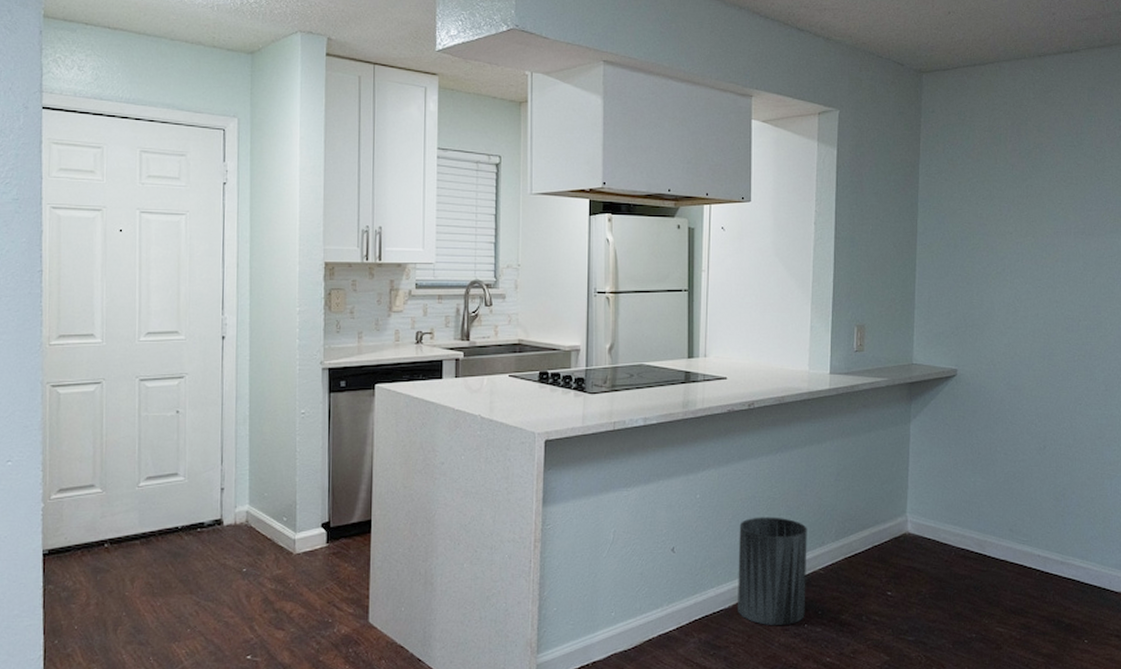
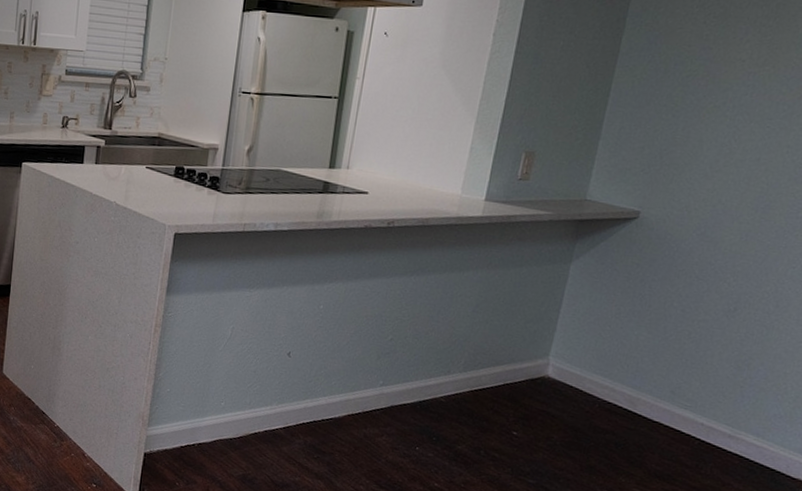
trash can: present [738,517,807,626] -> none [347,335,434,445]

